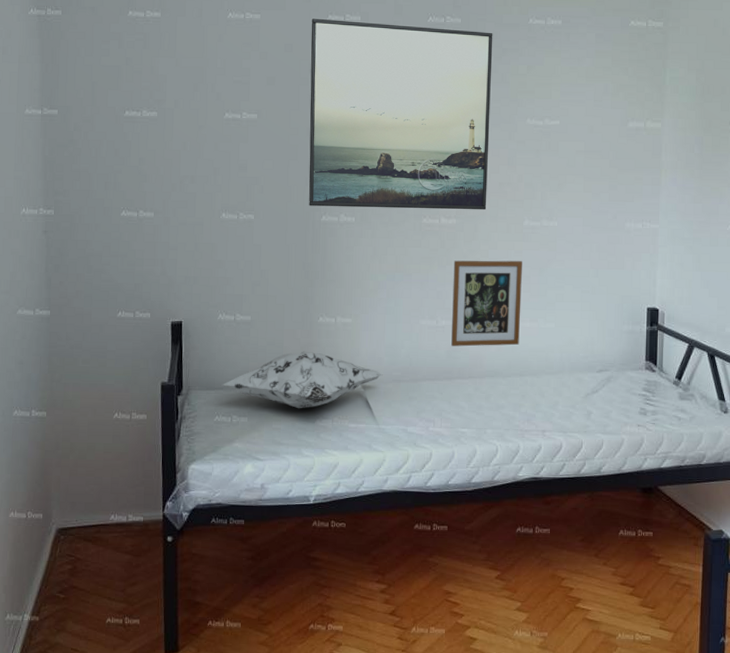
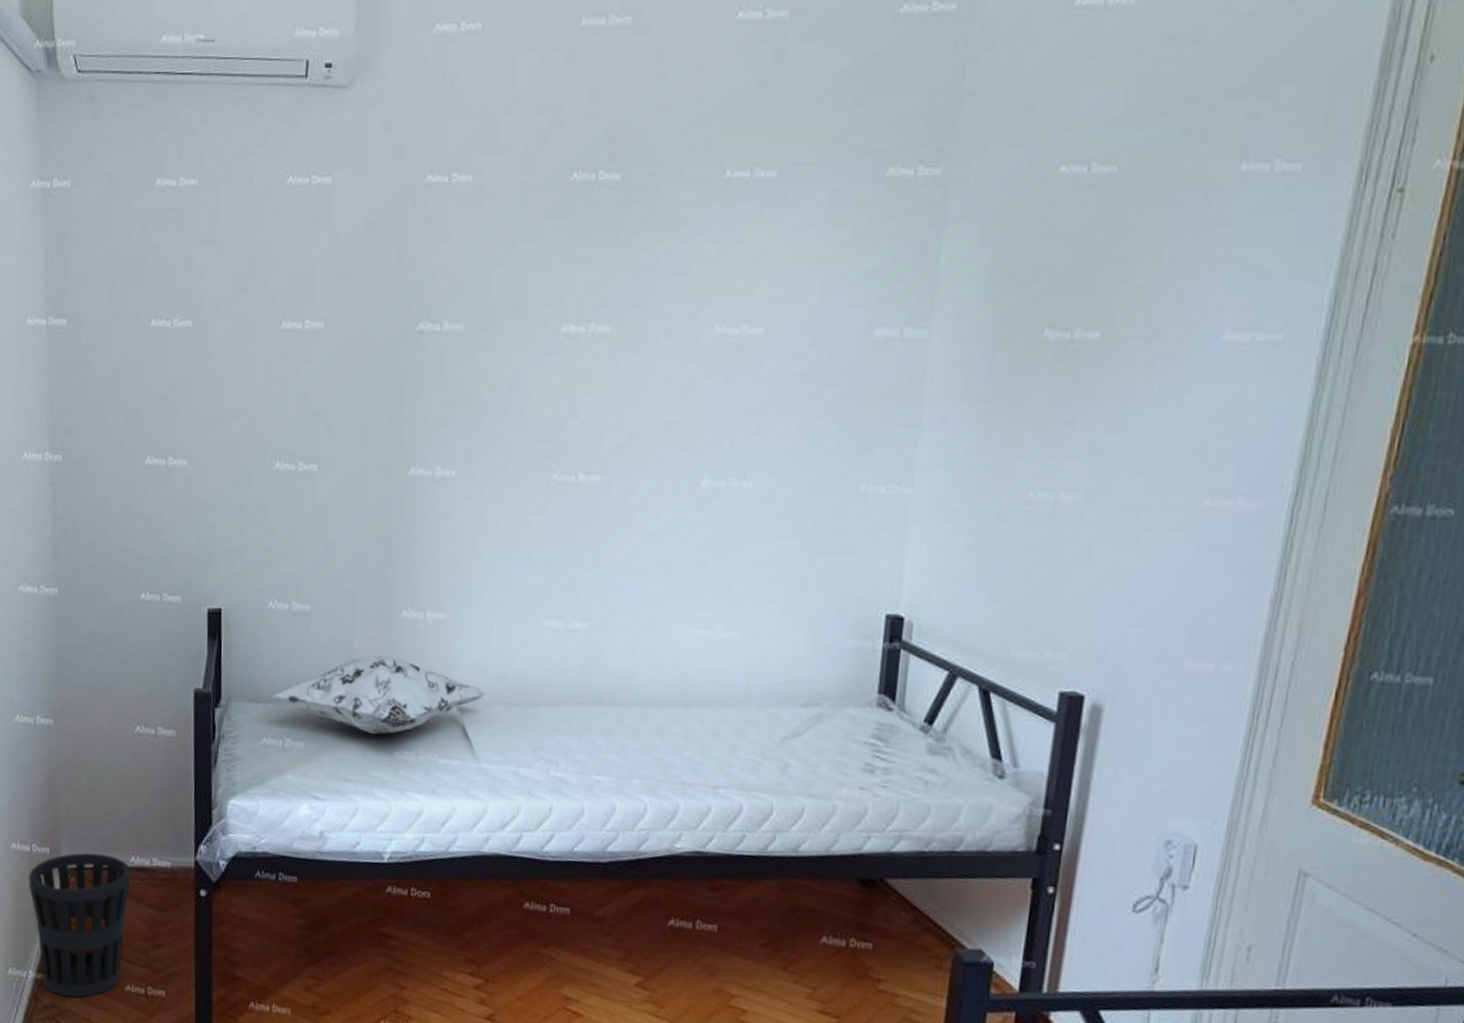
wastebasket: none [24,515,111,633] -> present [29,853,131,998]
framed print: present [308,18,493,210] -> none [392,180,669,463]
picture frame: present [451,260,522,347] -> none [586,536,696,662]

